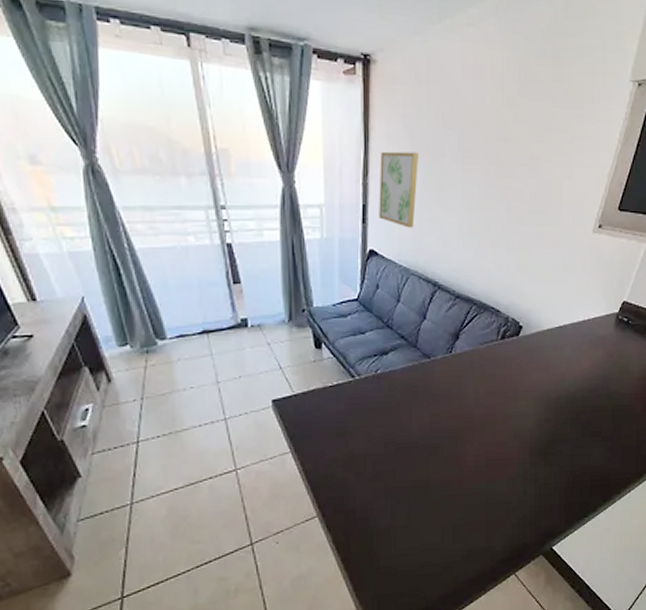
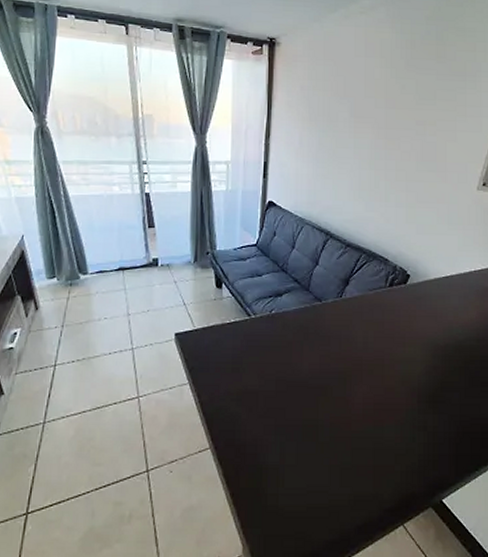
wall art: present [379,151,418,228] -> none [278,117,315,183]

